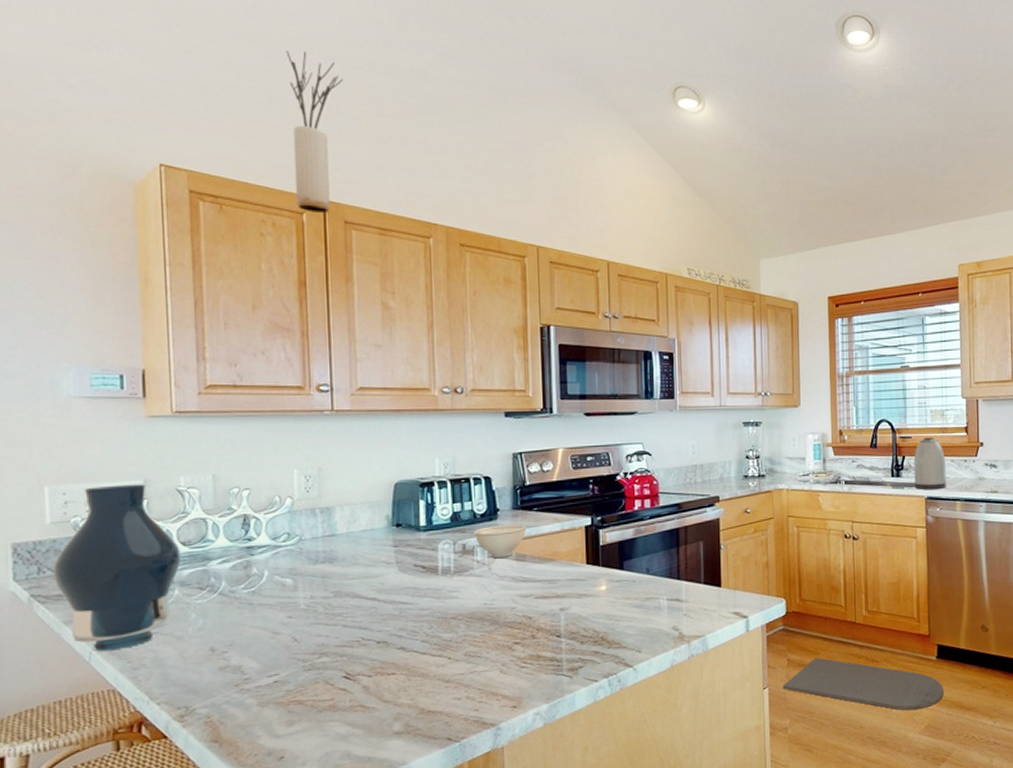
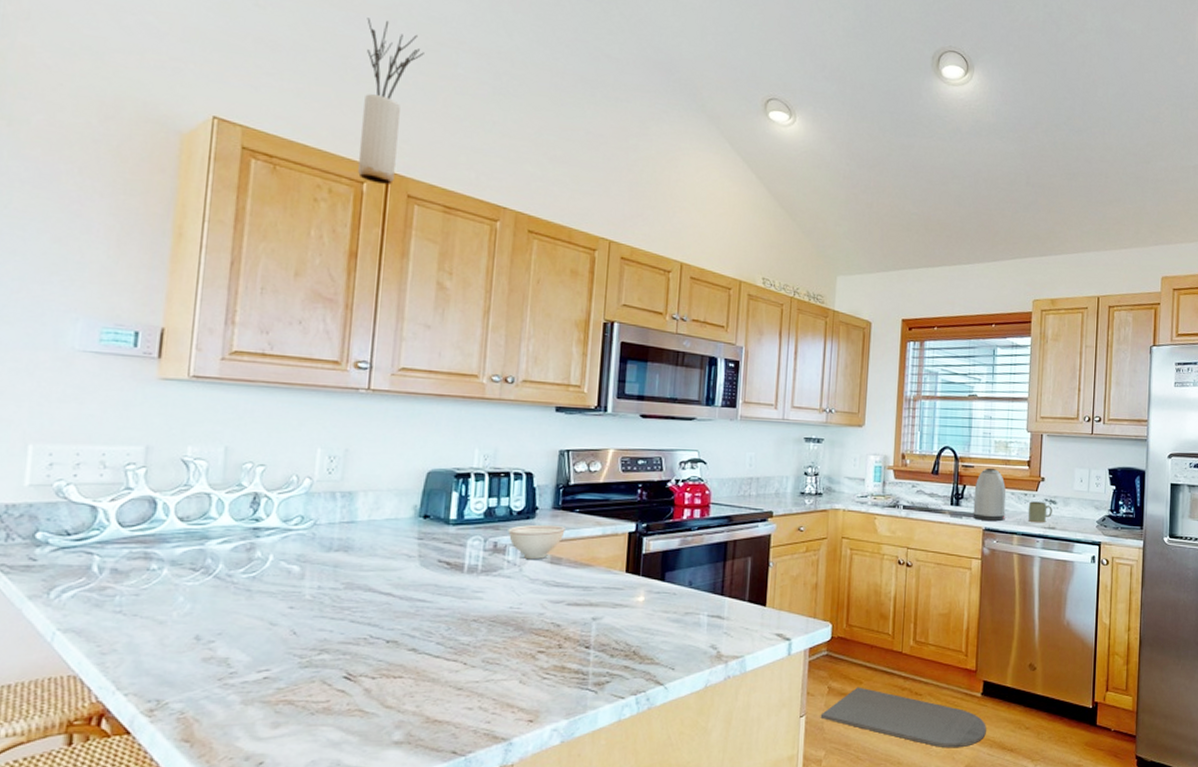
vase: present [53,484,181,652] -> none [23,449,177,632]
mug: none [969,466,993,488] -> present [1028,501,1052,523]

